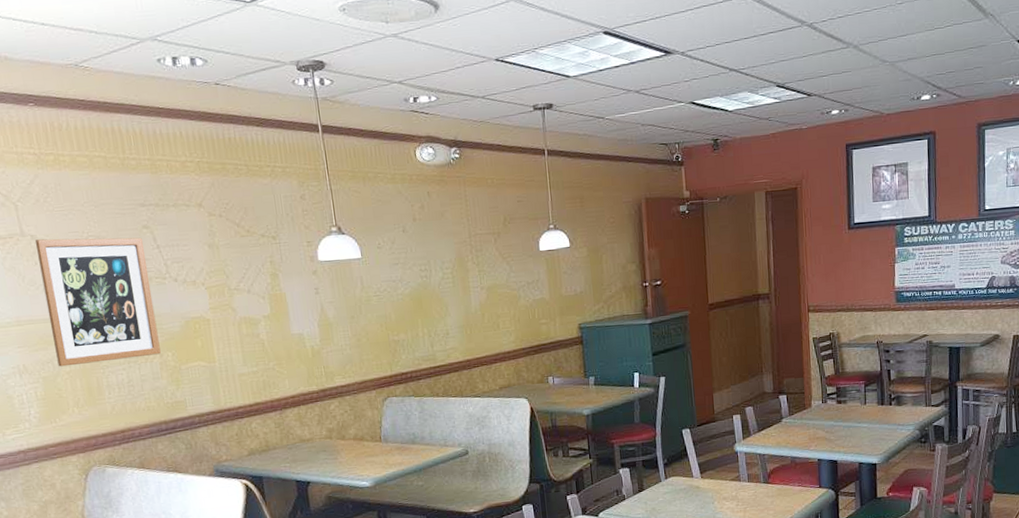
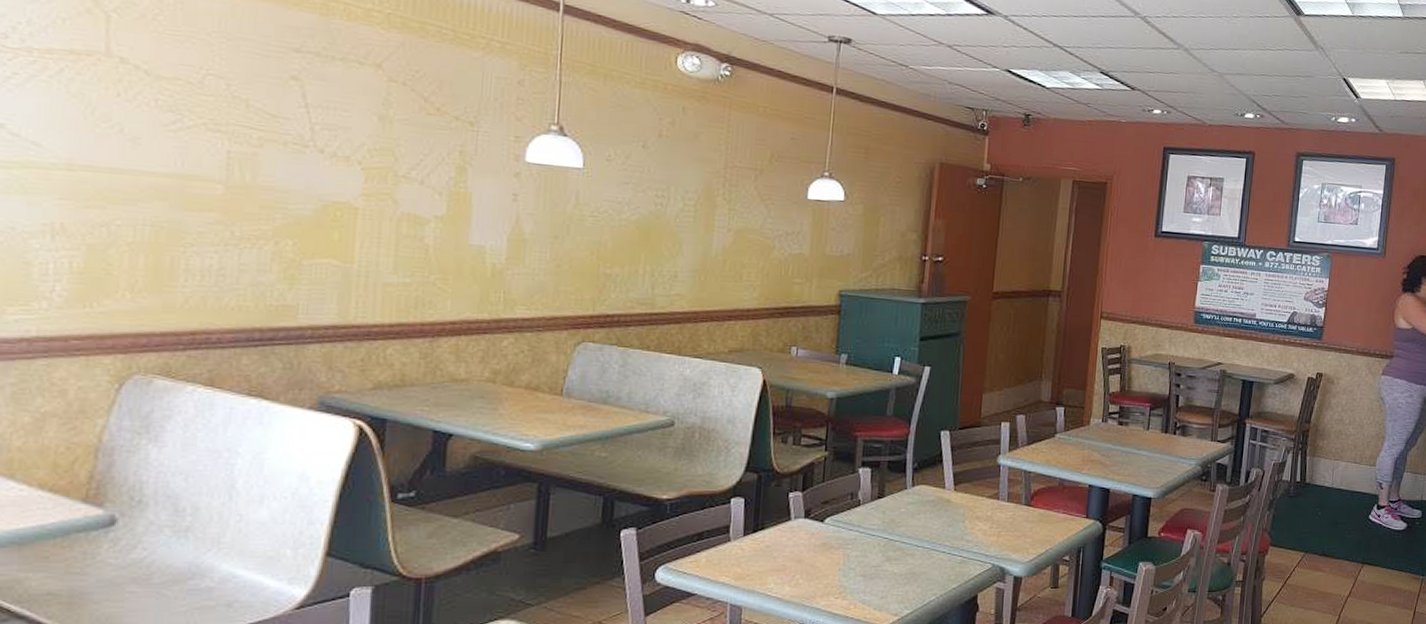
wall art: present [35,237,161,367] -> none [116,65,286,241]

